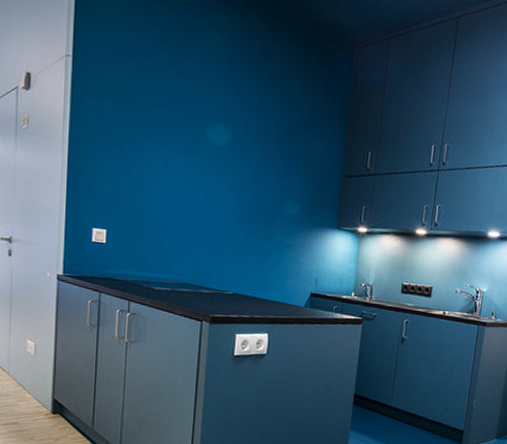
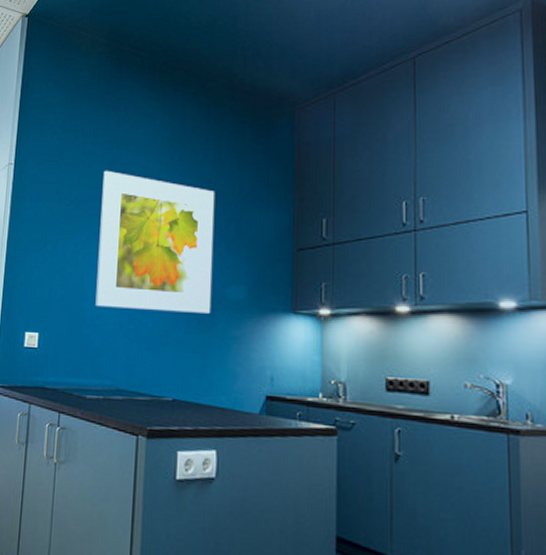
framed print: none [163,78,279,224] -> present [95,170,215,313]

